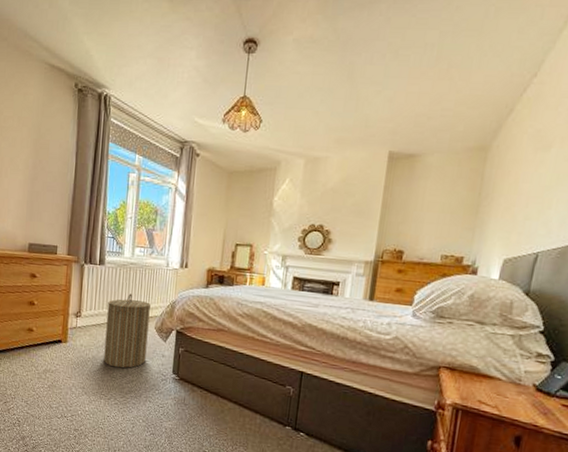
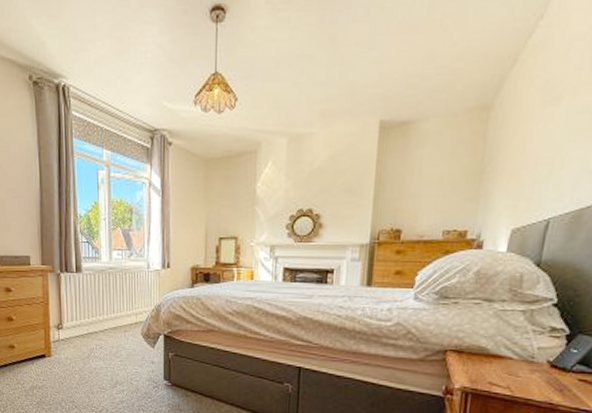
laundry hamper: present [103,293,151,369] -> none [90,300,135,379]

